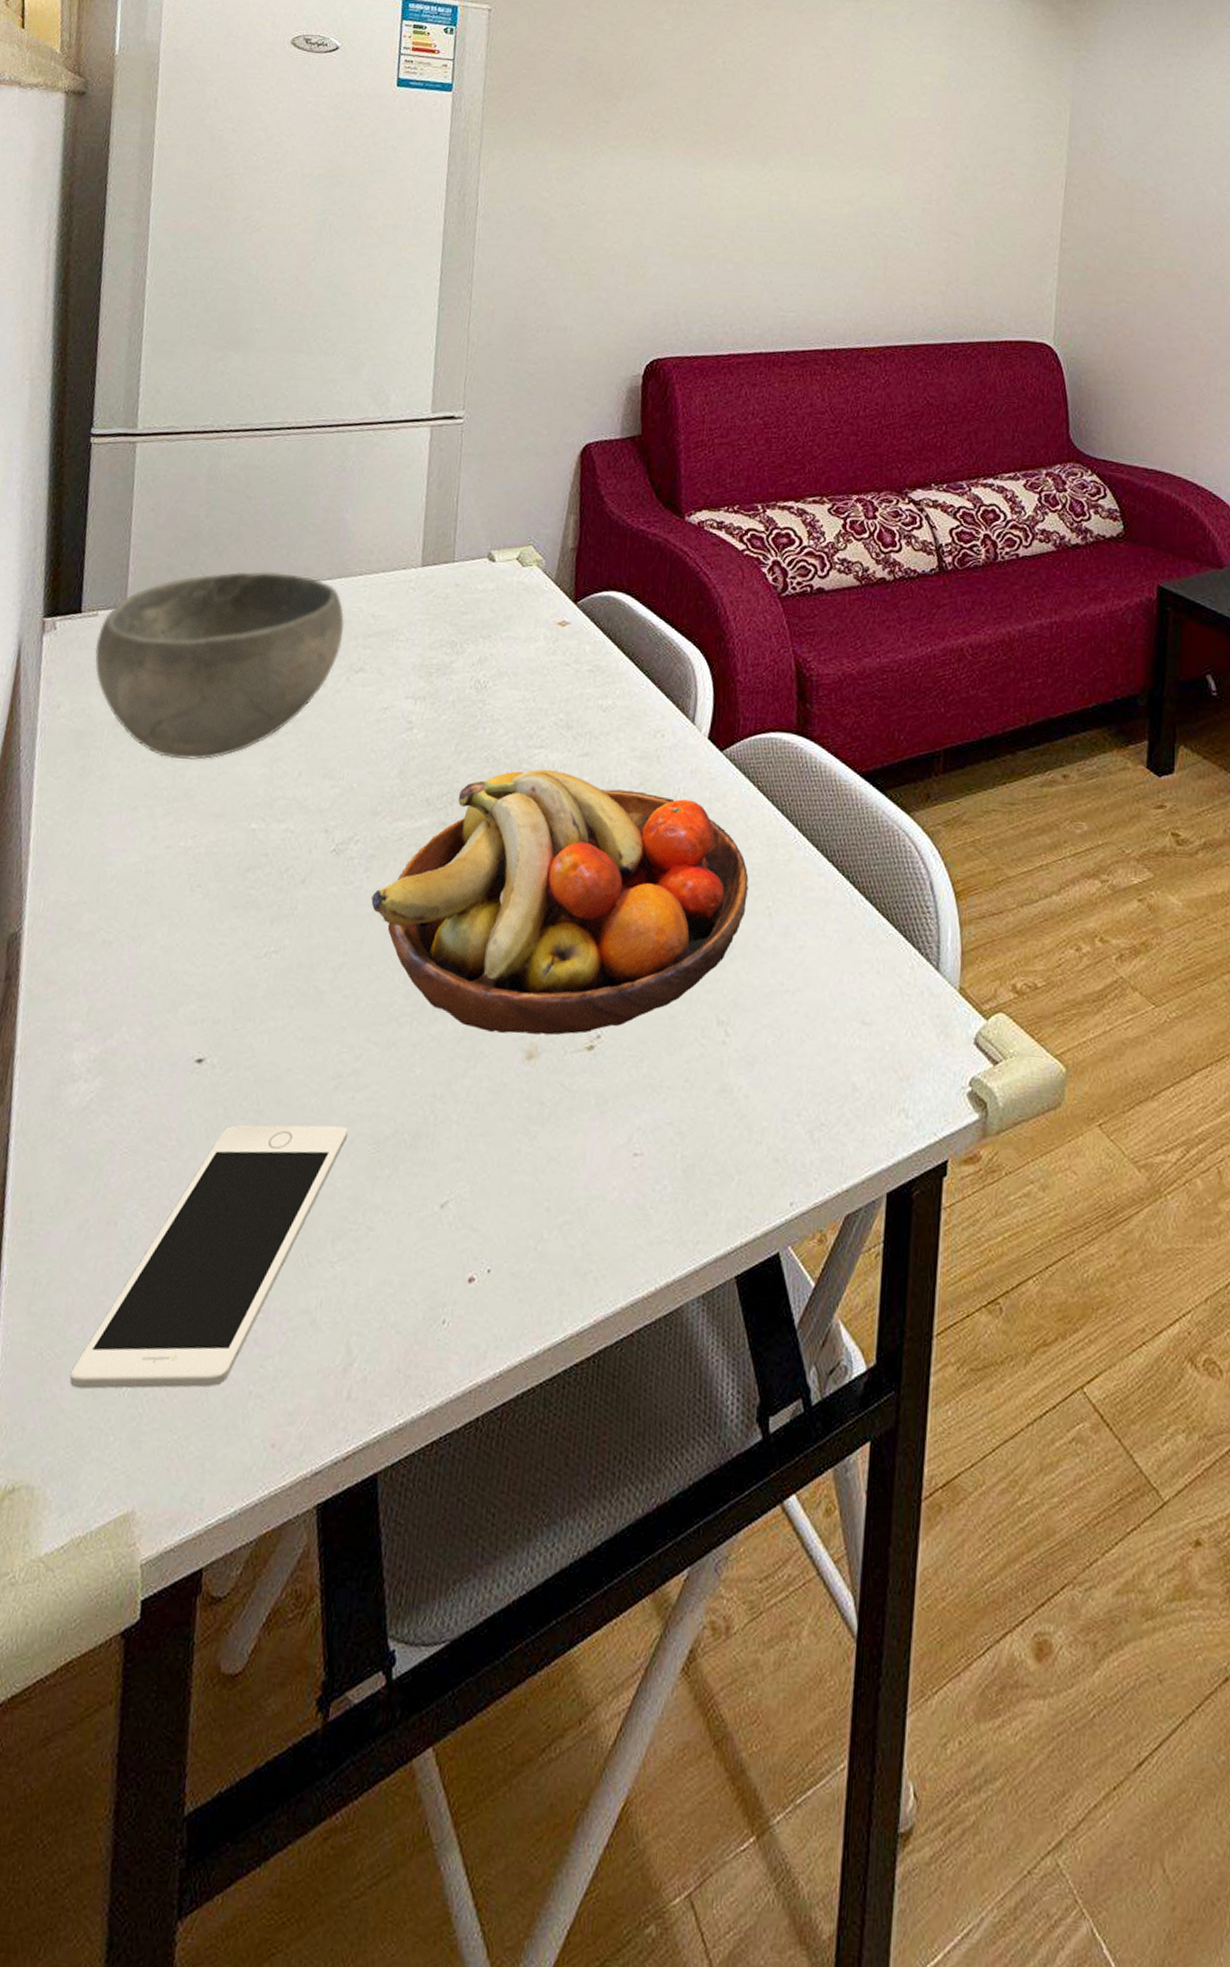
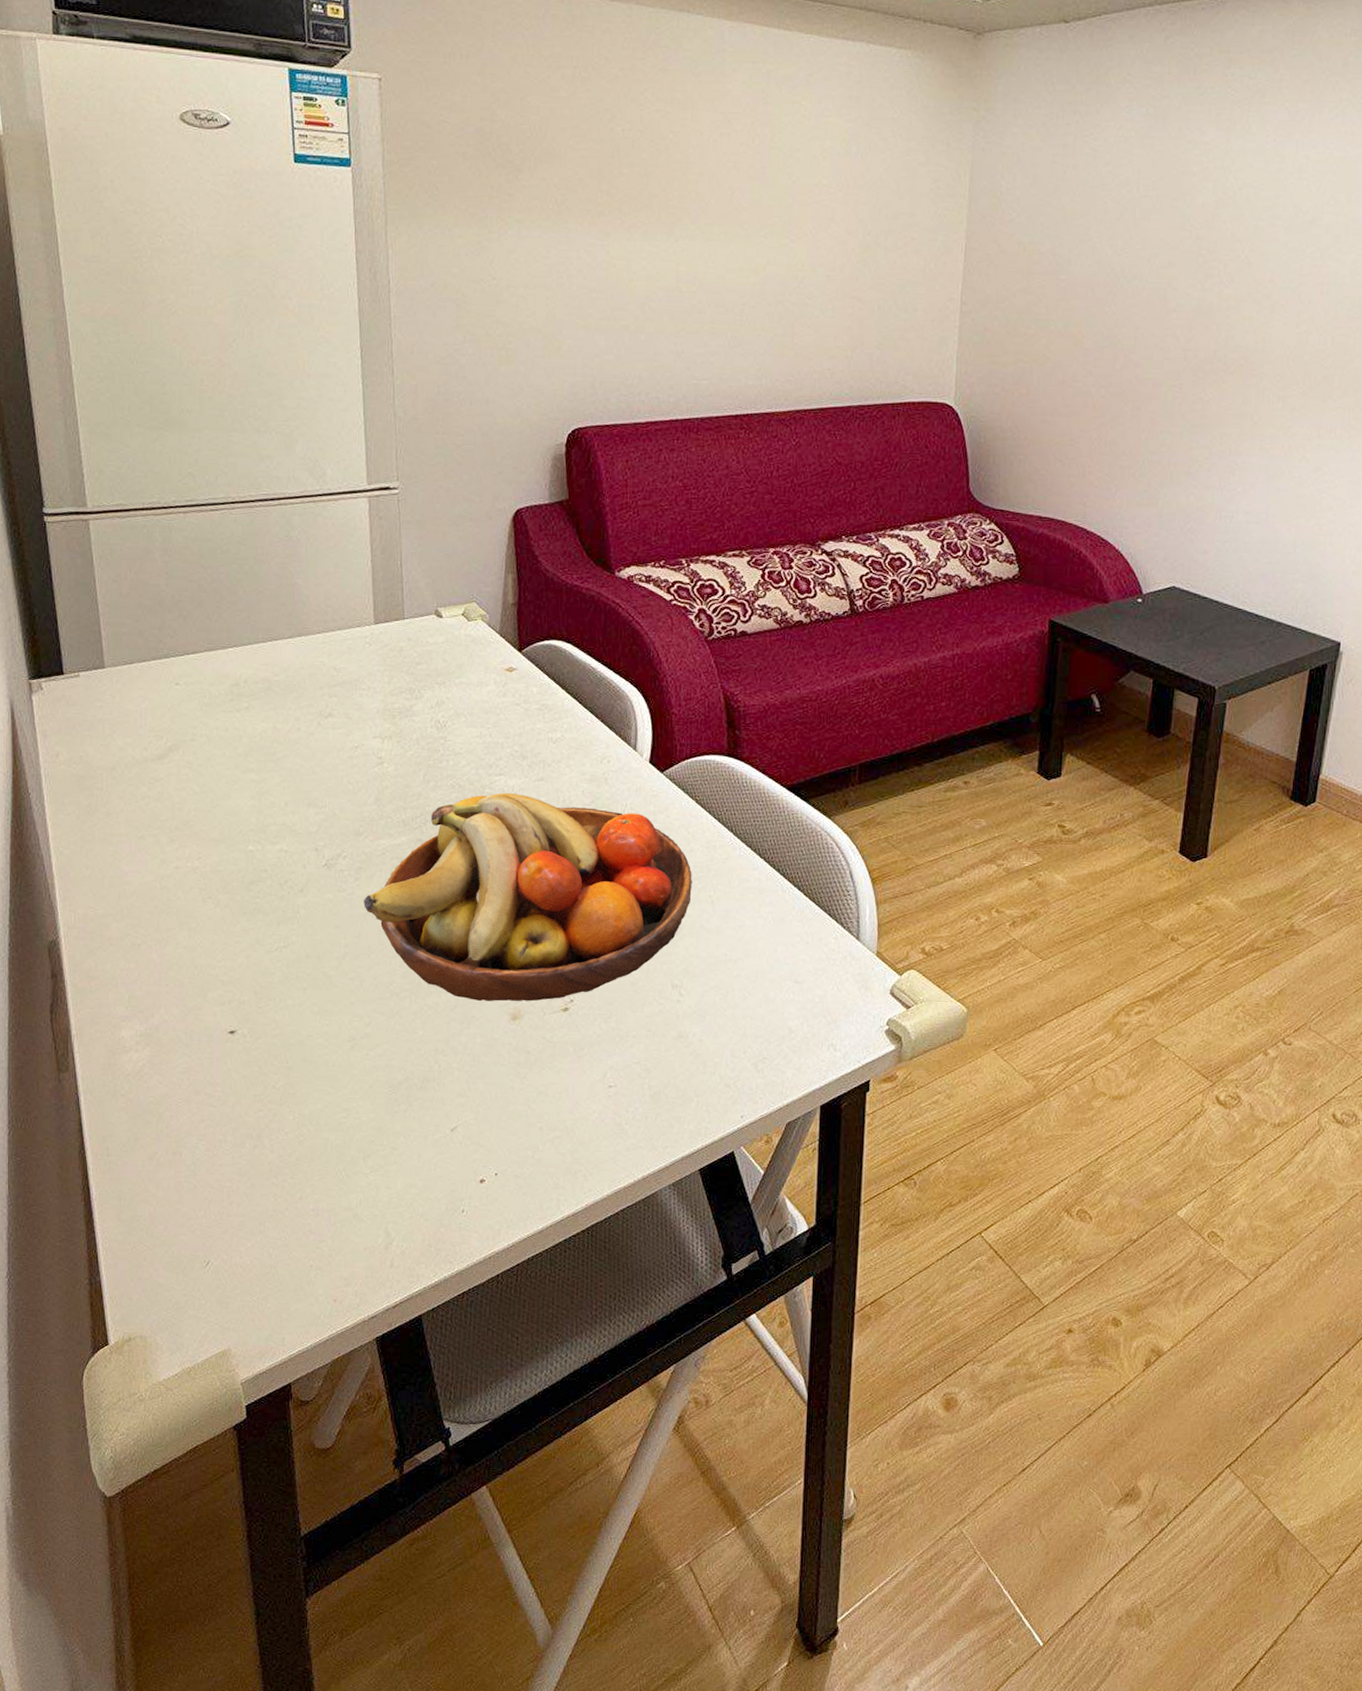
cell phone: present [70,1125,348,1390] -> none [161,1075,366,1270]
bowl: present [94,571,344,760] -> none [82,633,310,796]

